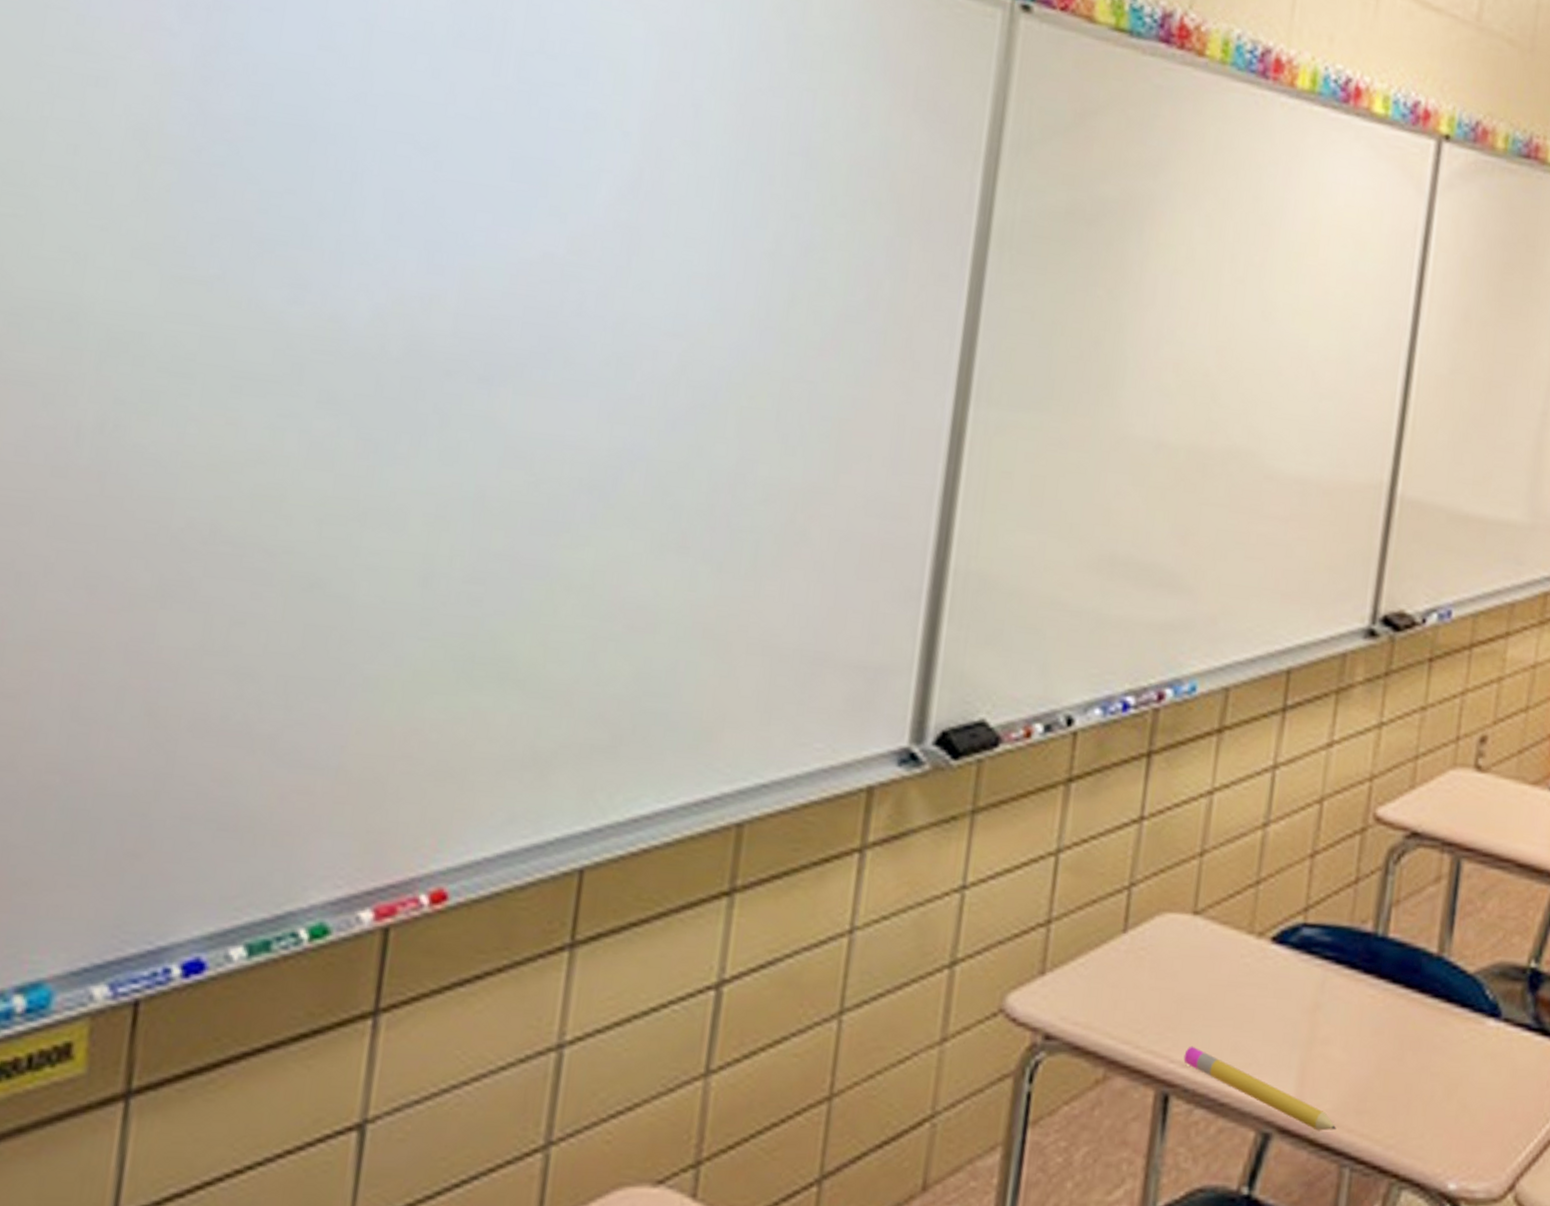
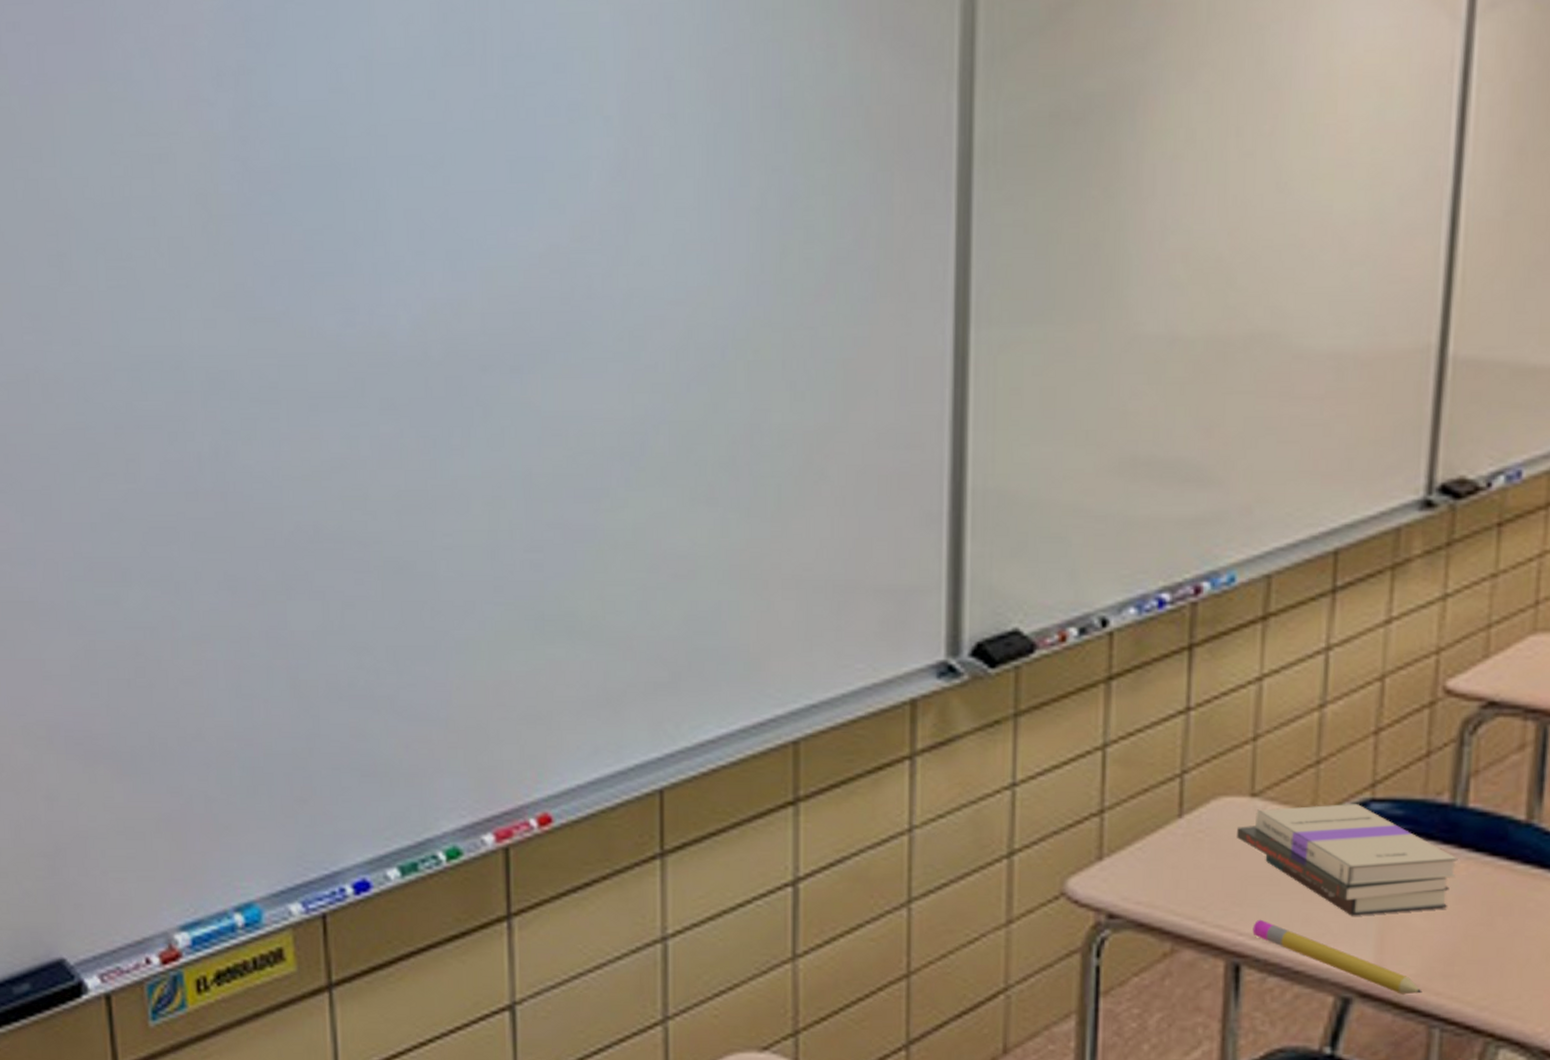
books: none [1176,927,1377,1046] -> present [1236,803,1458,916]

